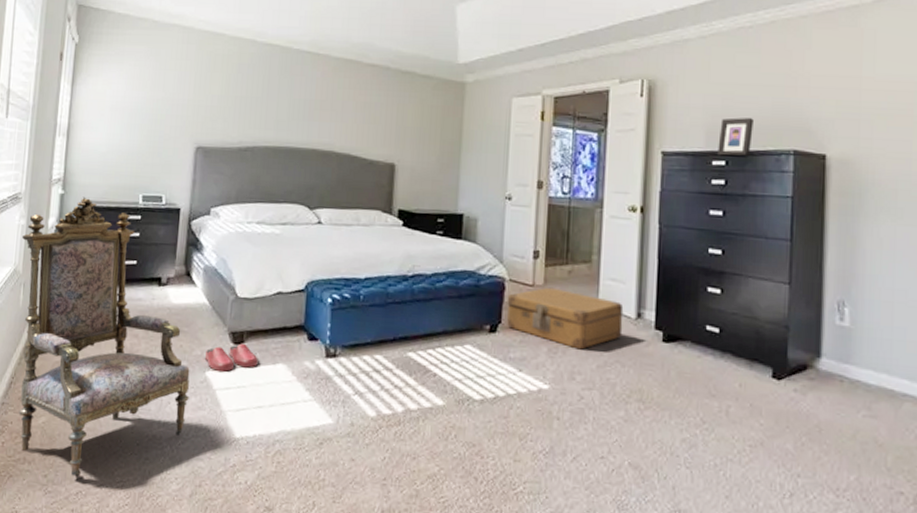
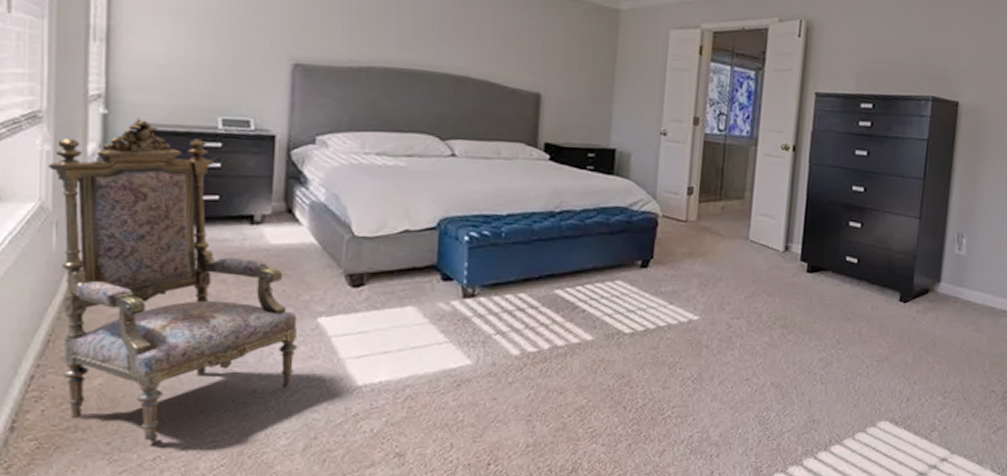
slippers: present [205,343,258,372] -> none [316,286,382,317]
suitcase: present [507,287,624,350] -> none [659,222,773,282]
picture frame: present [717,117,753,157] -> none [866,63,900,101]

